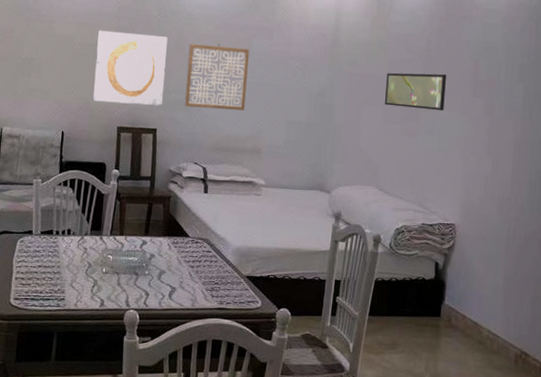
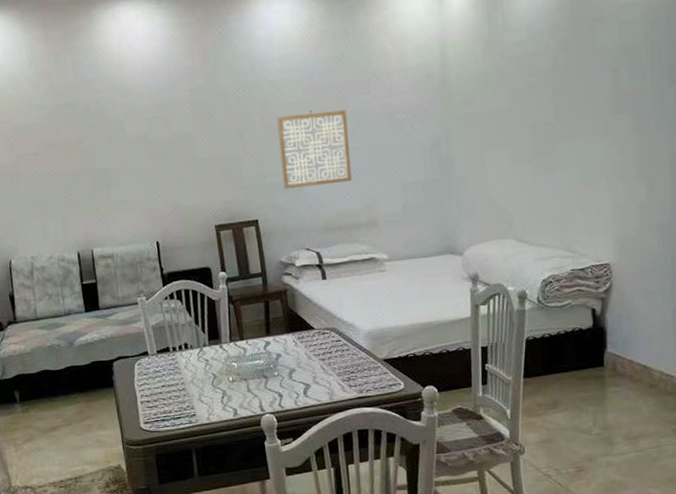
wall art: present [92,30,168,106] -> none [172,114,260,202]
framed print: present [385,73,446,111] -> none [510,94,582,144]

